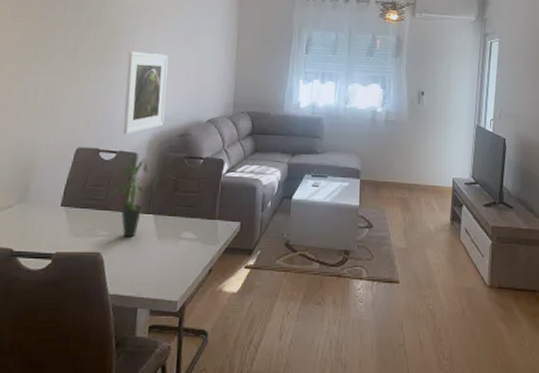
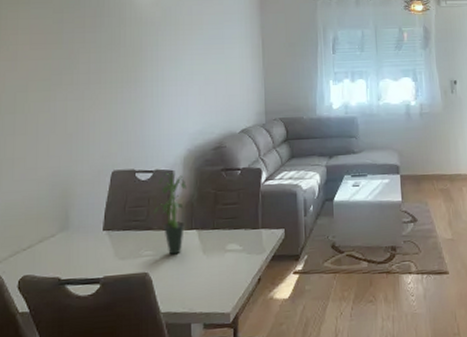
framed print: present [122,51,169,134] -> none [153,68,197,153]

